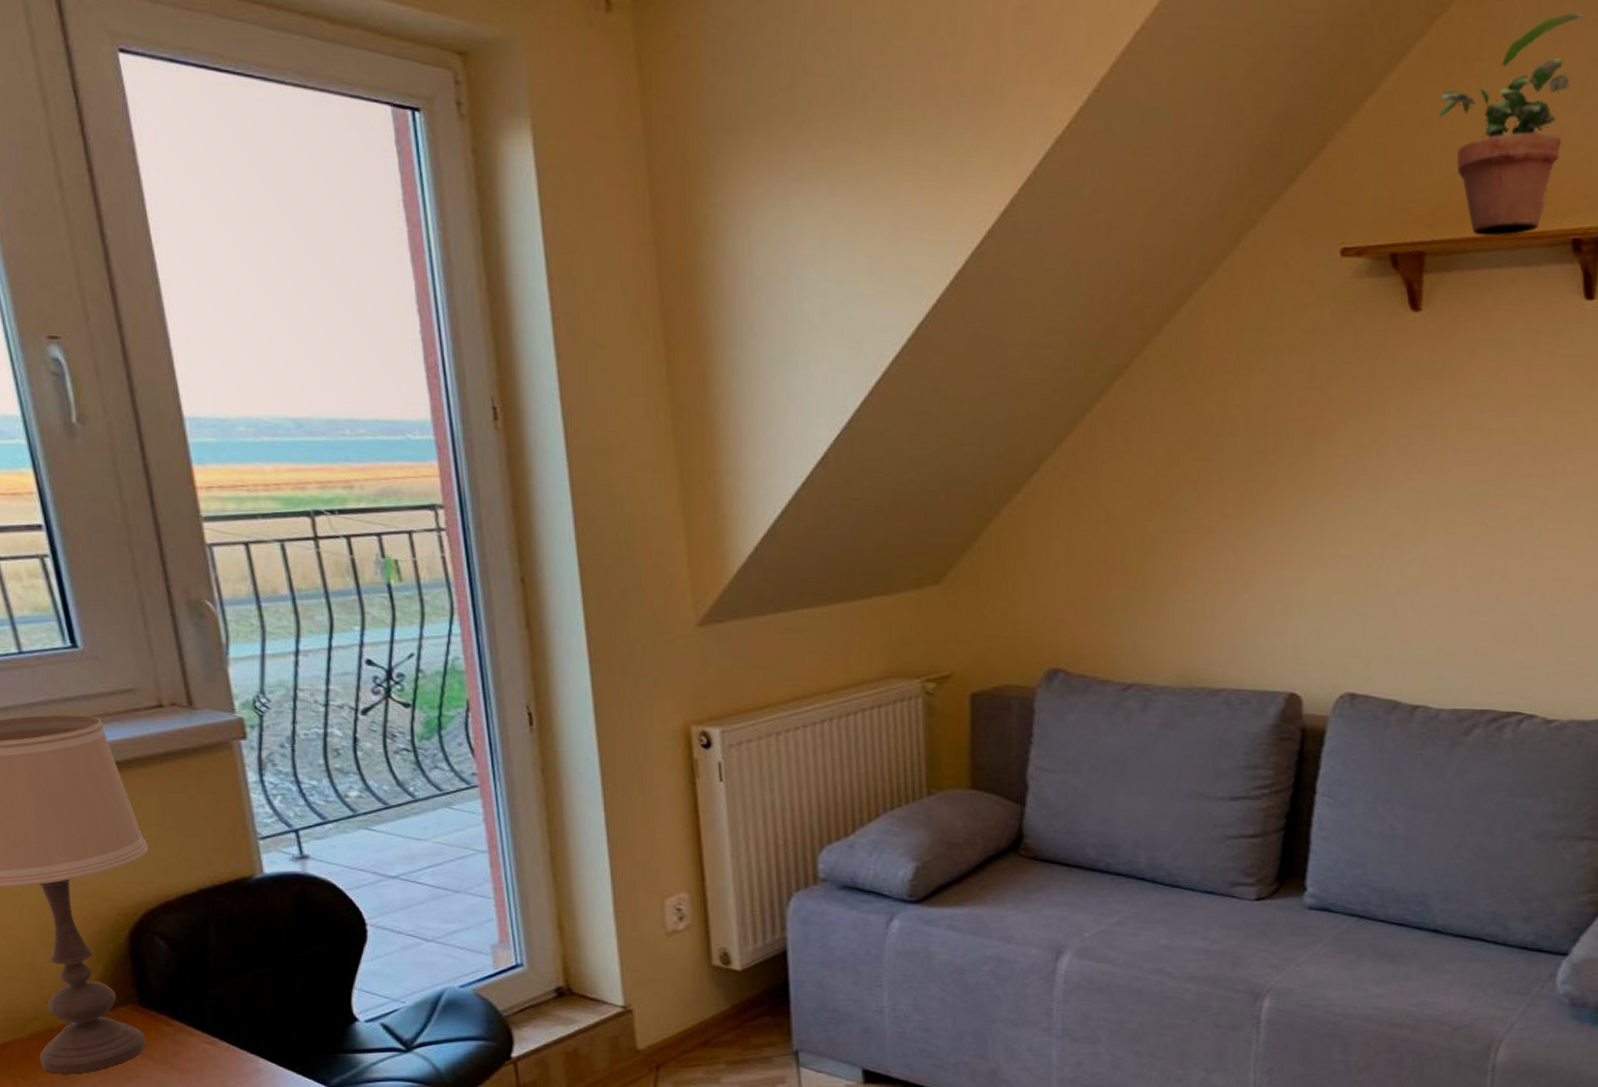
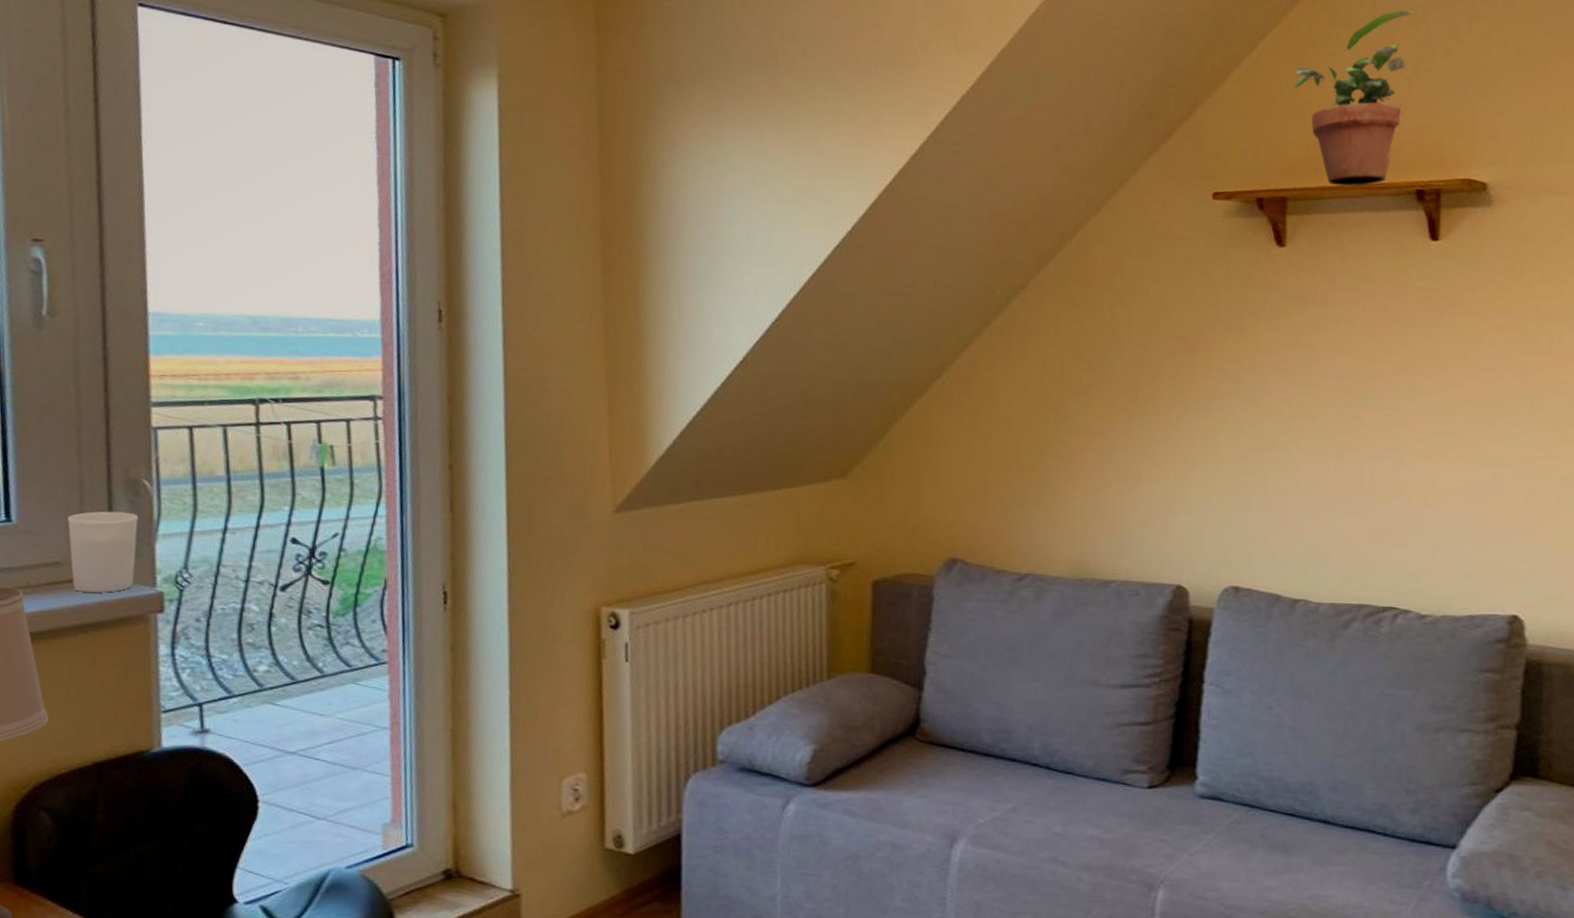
candle holder: none [135,634,212,720] -> present [67,511,139,593]

